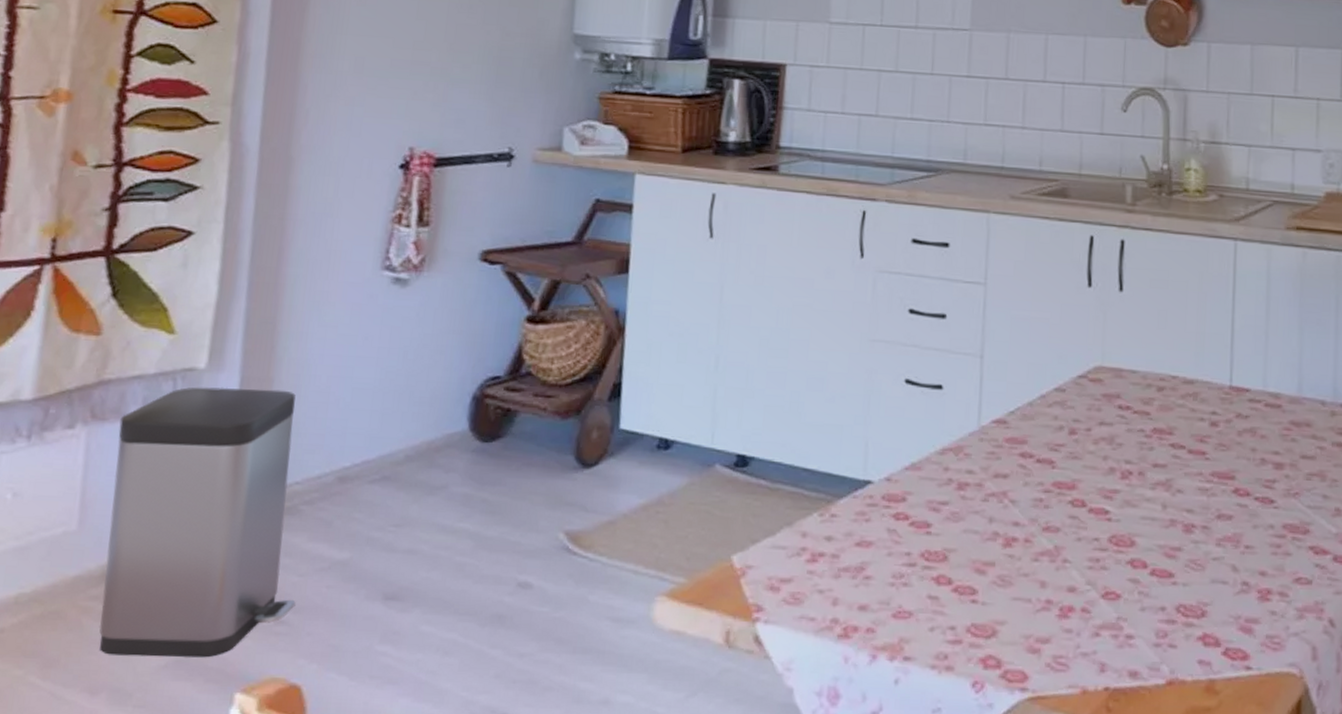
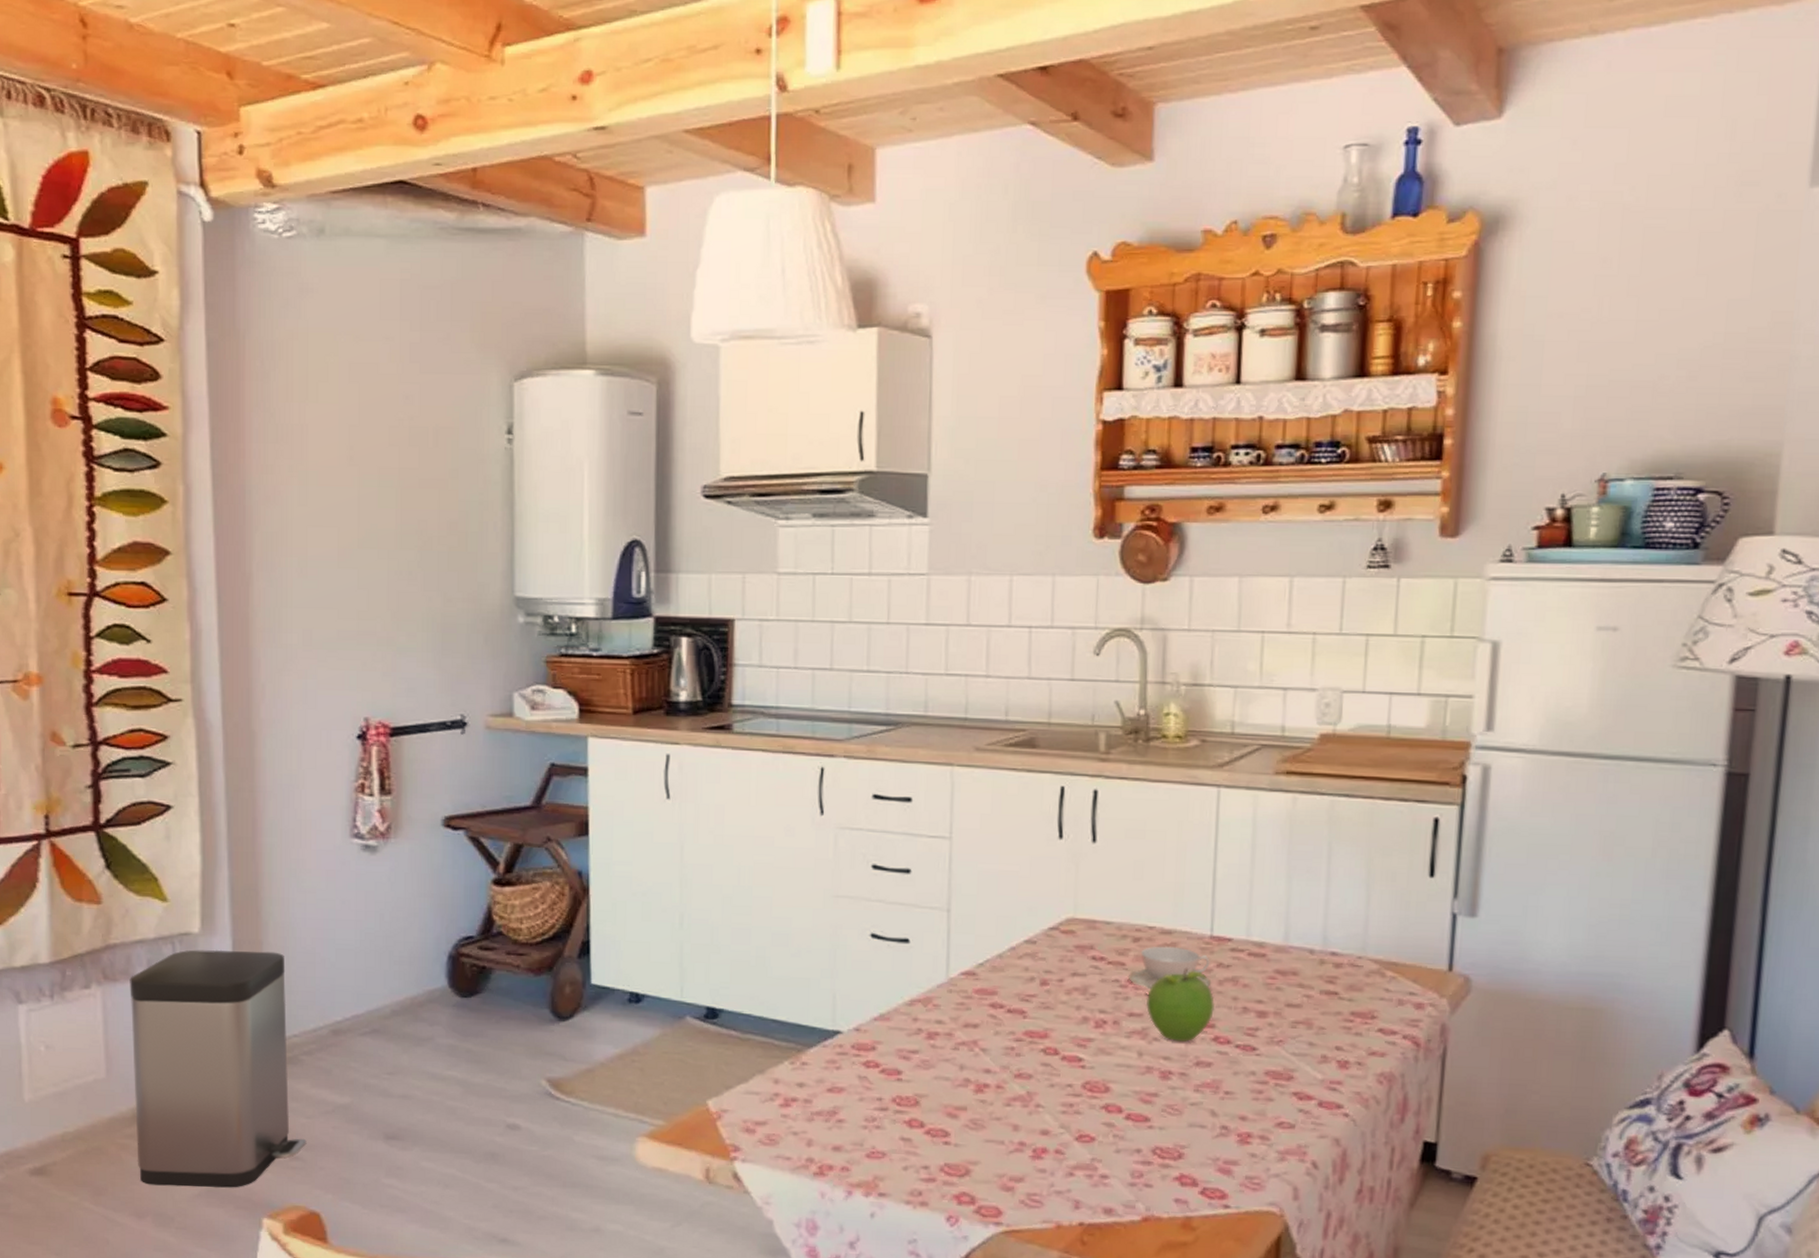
teacup: none [1153,395,1231,440] -> present [1129,946,1212,990]
fruit: none [1170,417,1234,493] -> present [1146,967,1215,1041]

